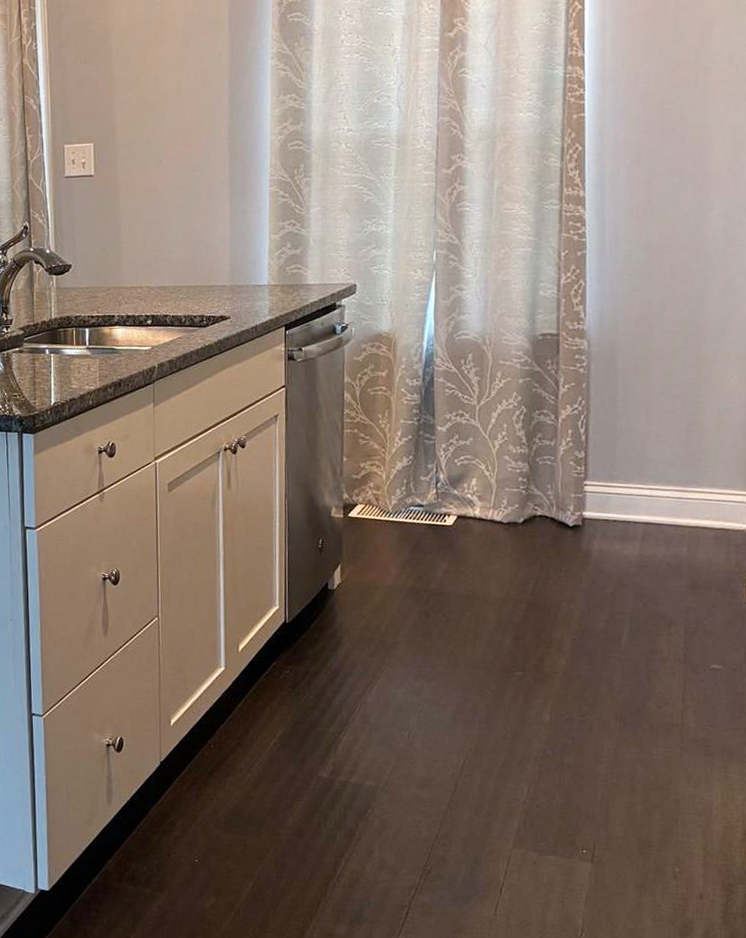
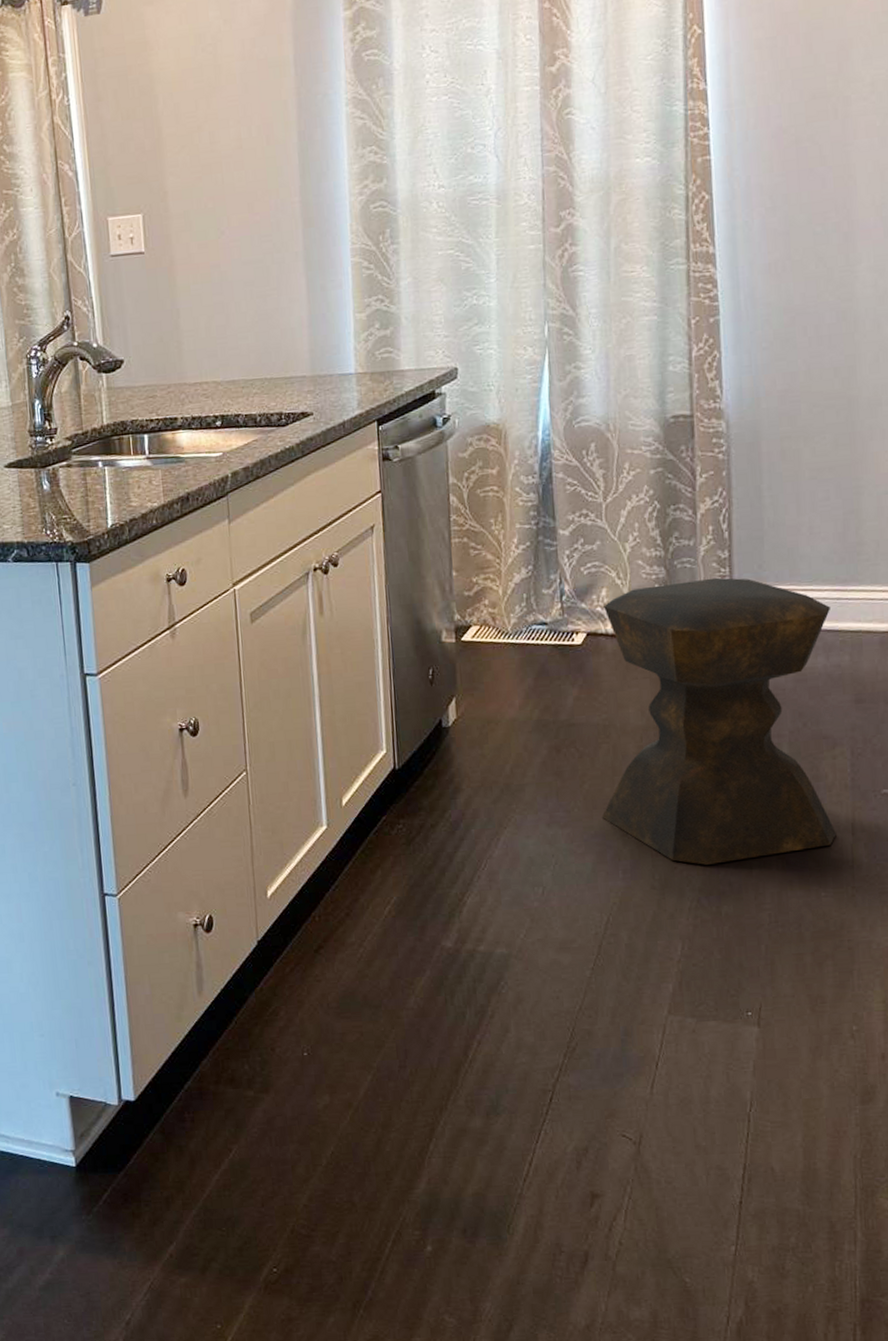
stool: none [463,474,673,721] -> present [601,577,836,865]

